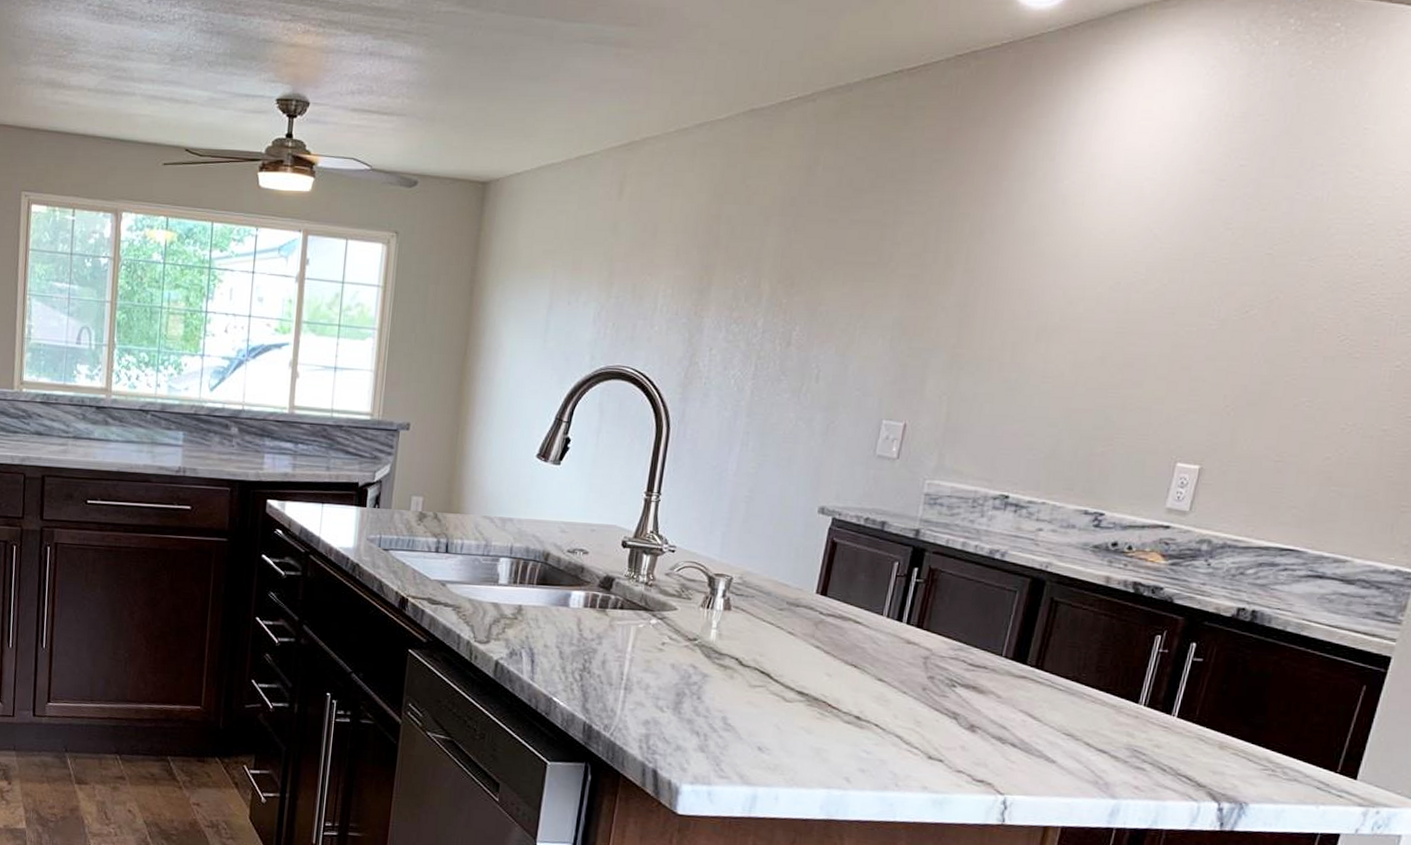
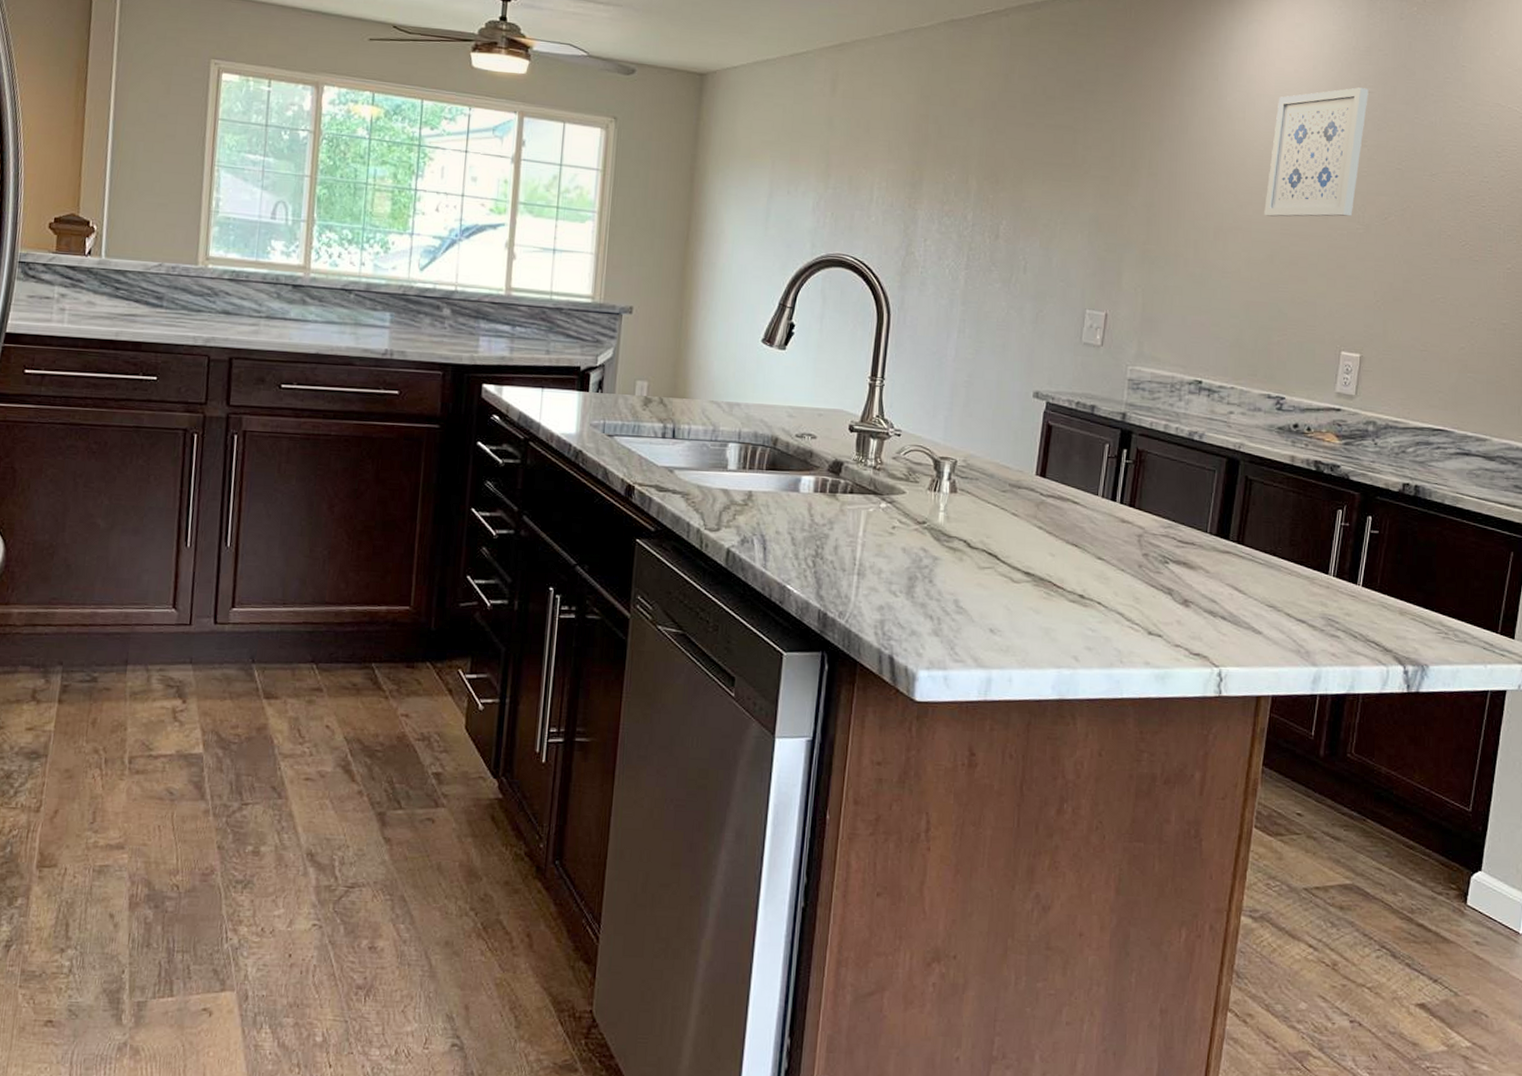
wall art: none [1097,161,1240,314] -> present [1264,87,1369,217]

